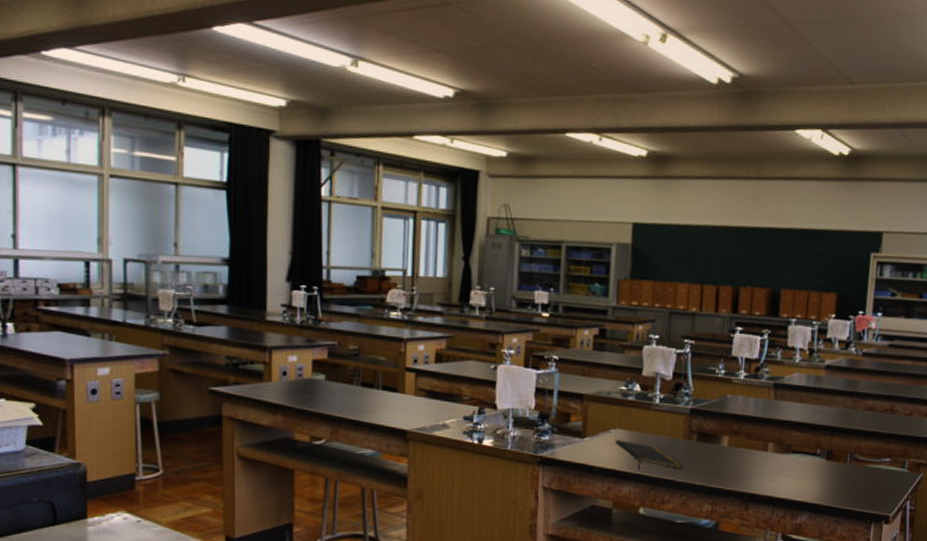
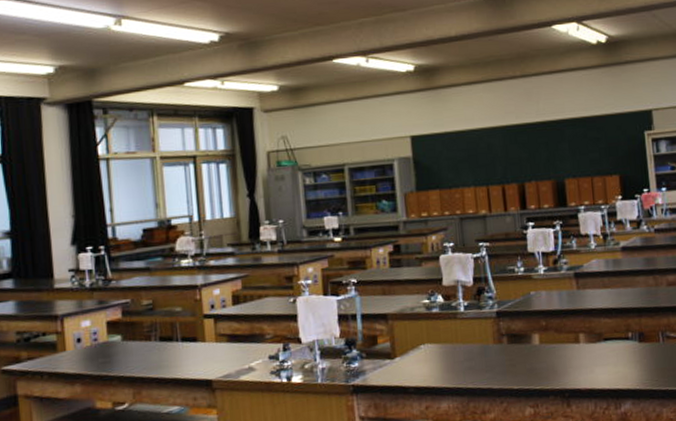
notepad: present [614,440,682,470] -> none [425,354,498,383]

